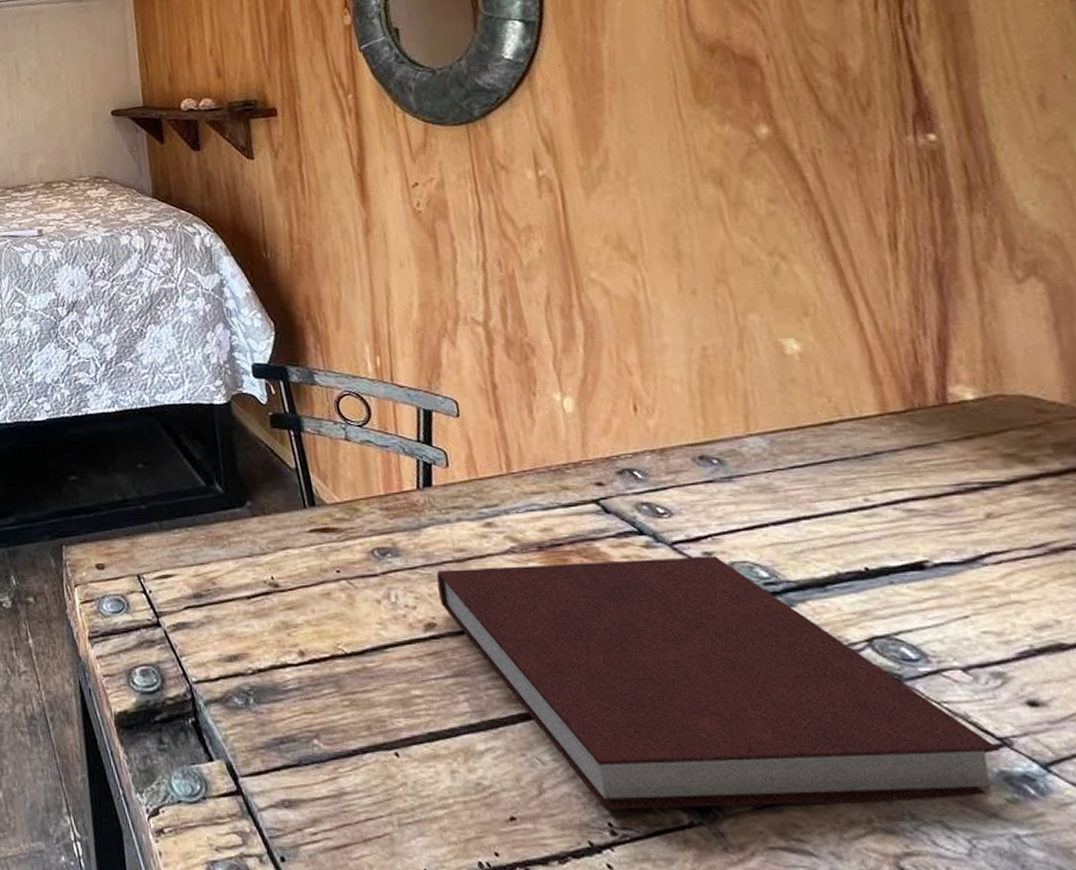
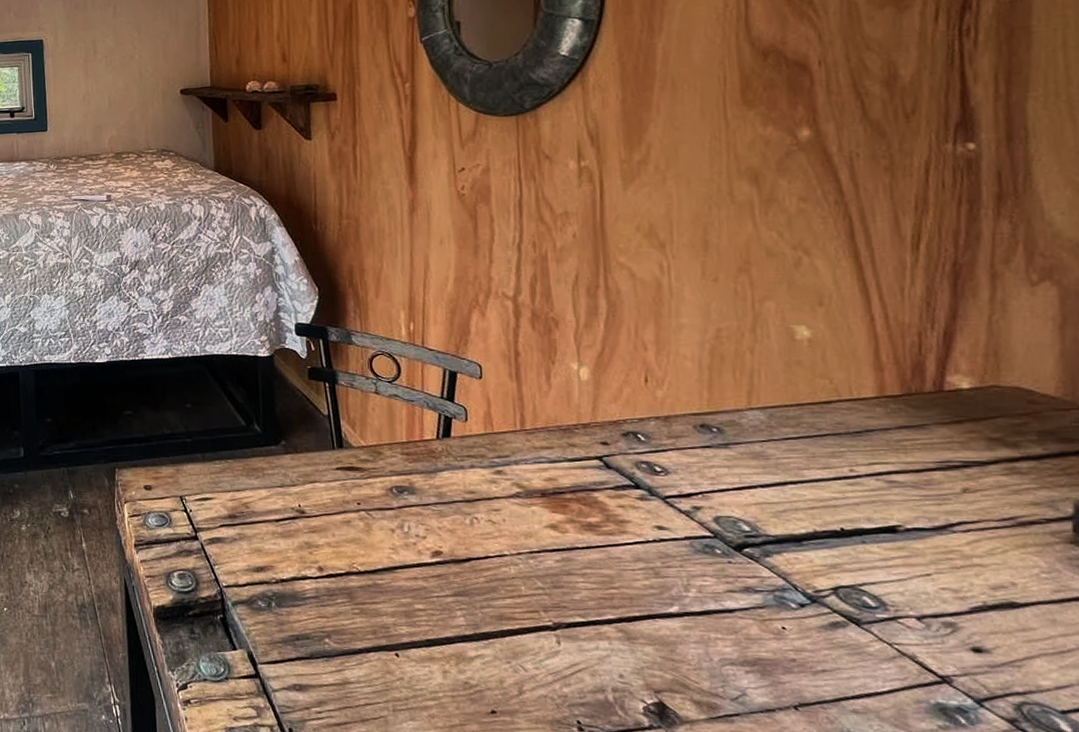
notebook: present [436,556,1000,811] -> none [446,507,940,722]

